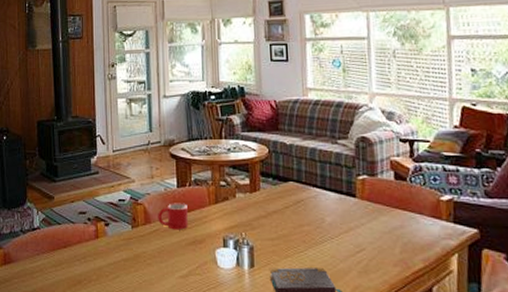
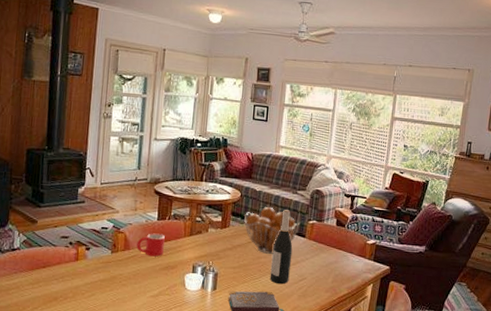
fruit basket: none [276,162,347,220] -> present [244,206,300,254]
wine bottle: none [316,165,343,258] -> present [270,210,293,285]

